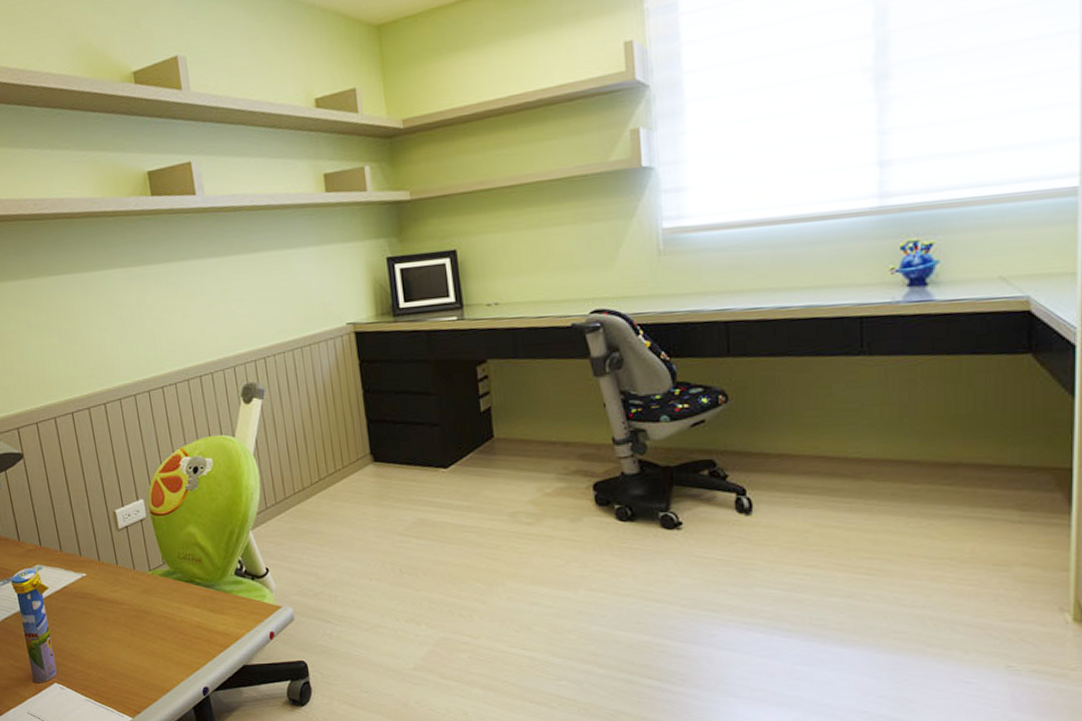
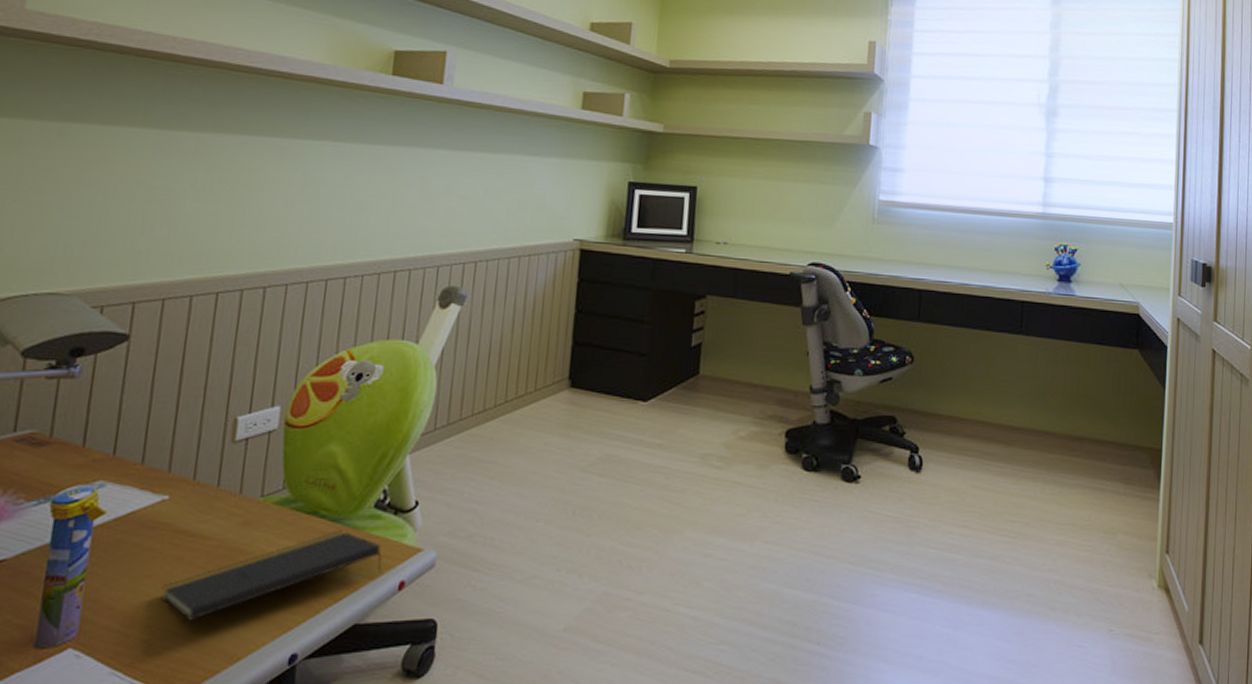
notepad: none [100,594,254,664] -> present [161,530,382,621]

